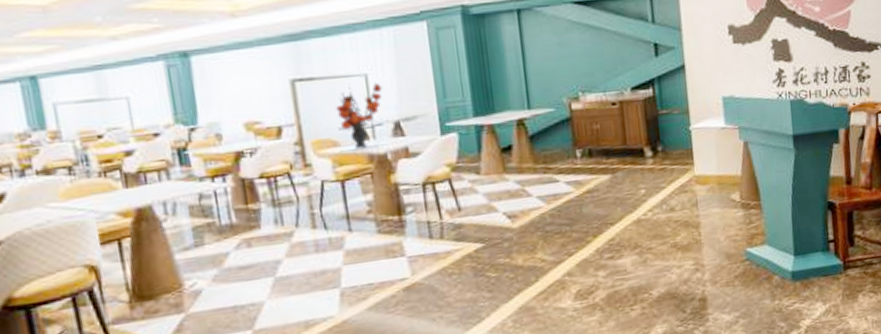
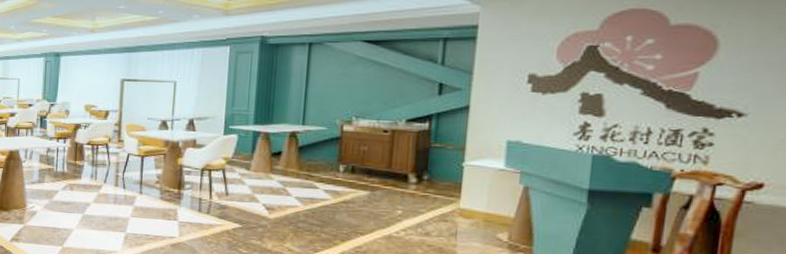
bouquet: present [335,82,382,149] -> none [148,88,185,135]

